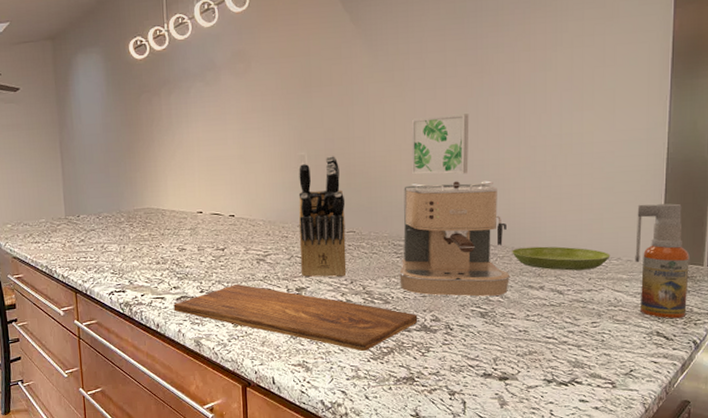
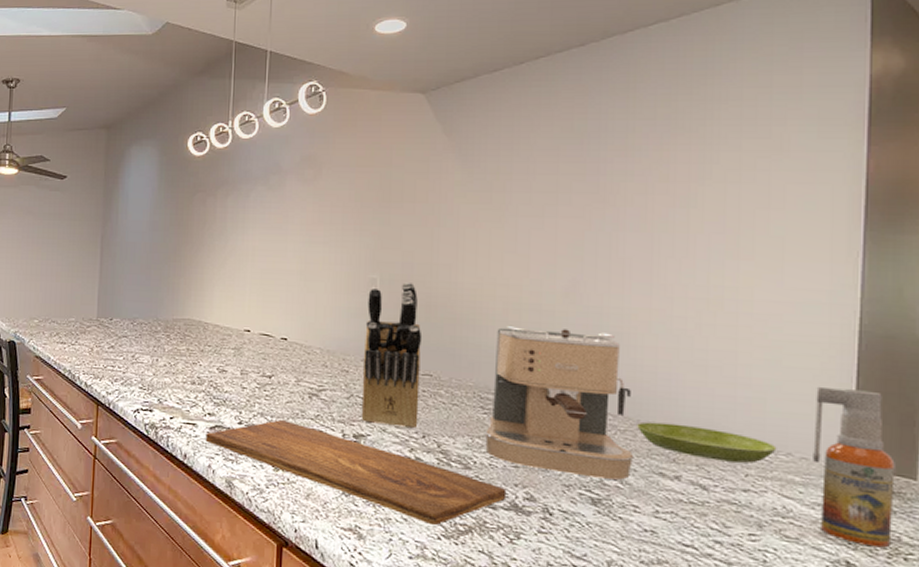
wall art: present [411,114,469,175] -> none [507,248,586,322]

